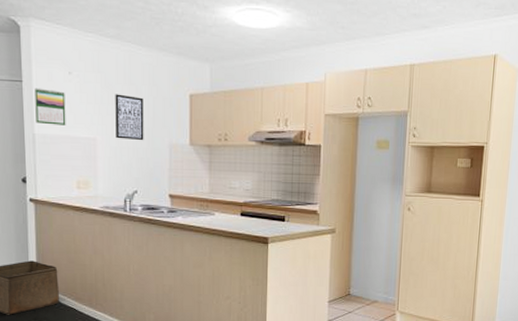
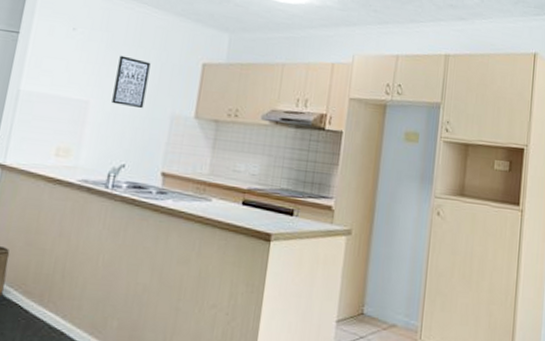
calendar: present [35,88,66,125] -> none [24,41,64,84]

